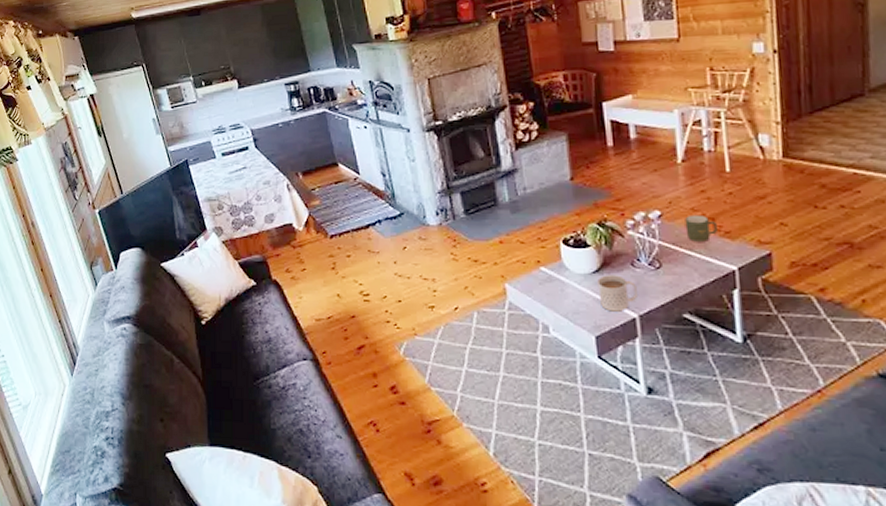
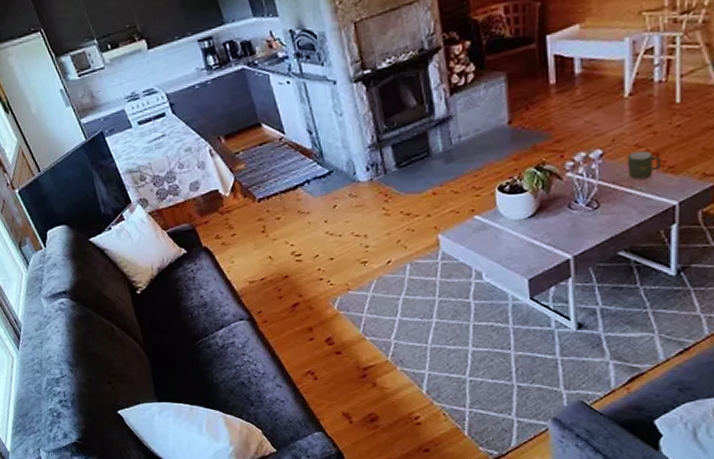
mug: present [597,275,637,312] -> none [533,218,573,255]

